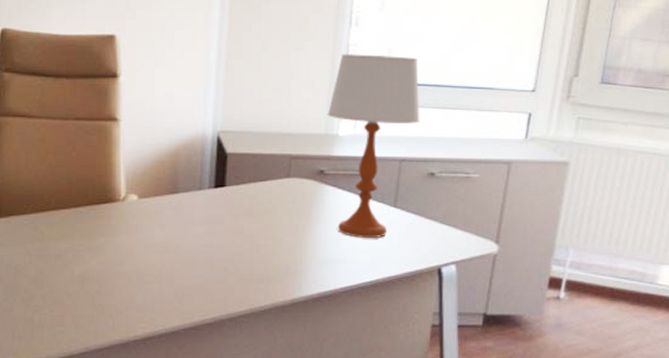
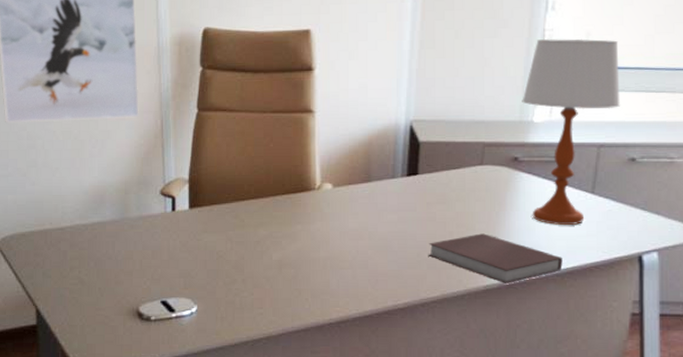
notebook: none [235,246,367,297] -> present [428,233,563,283]

